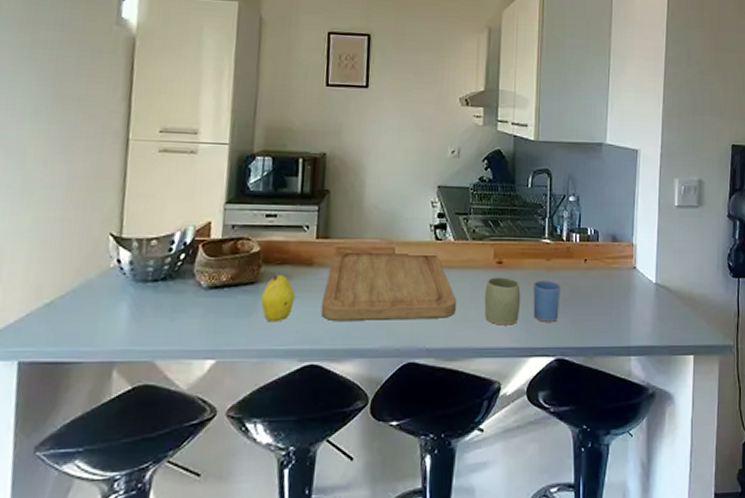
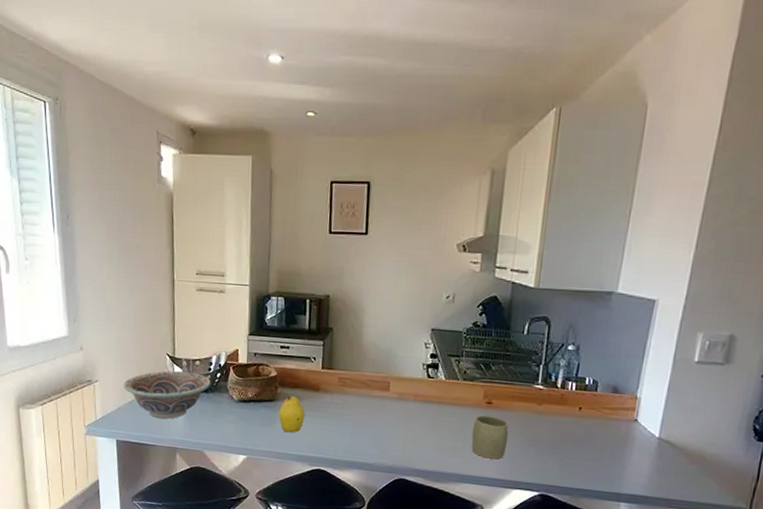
decorative bowl: none [38,255,172,324] -> present [123,370,211,419]
chopping board: present [321,240,456,320] -> none [326,374,445,446]
mug: present [533,280,561,322] -> none [520,422,551,462]

